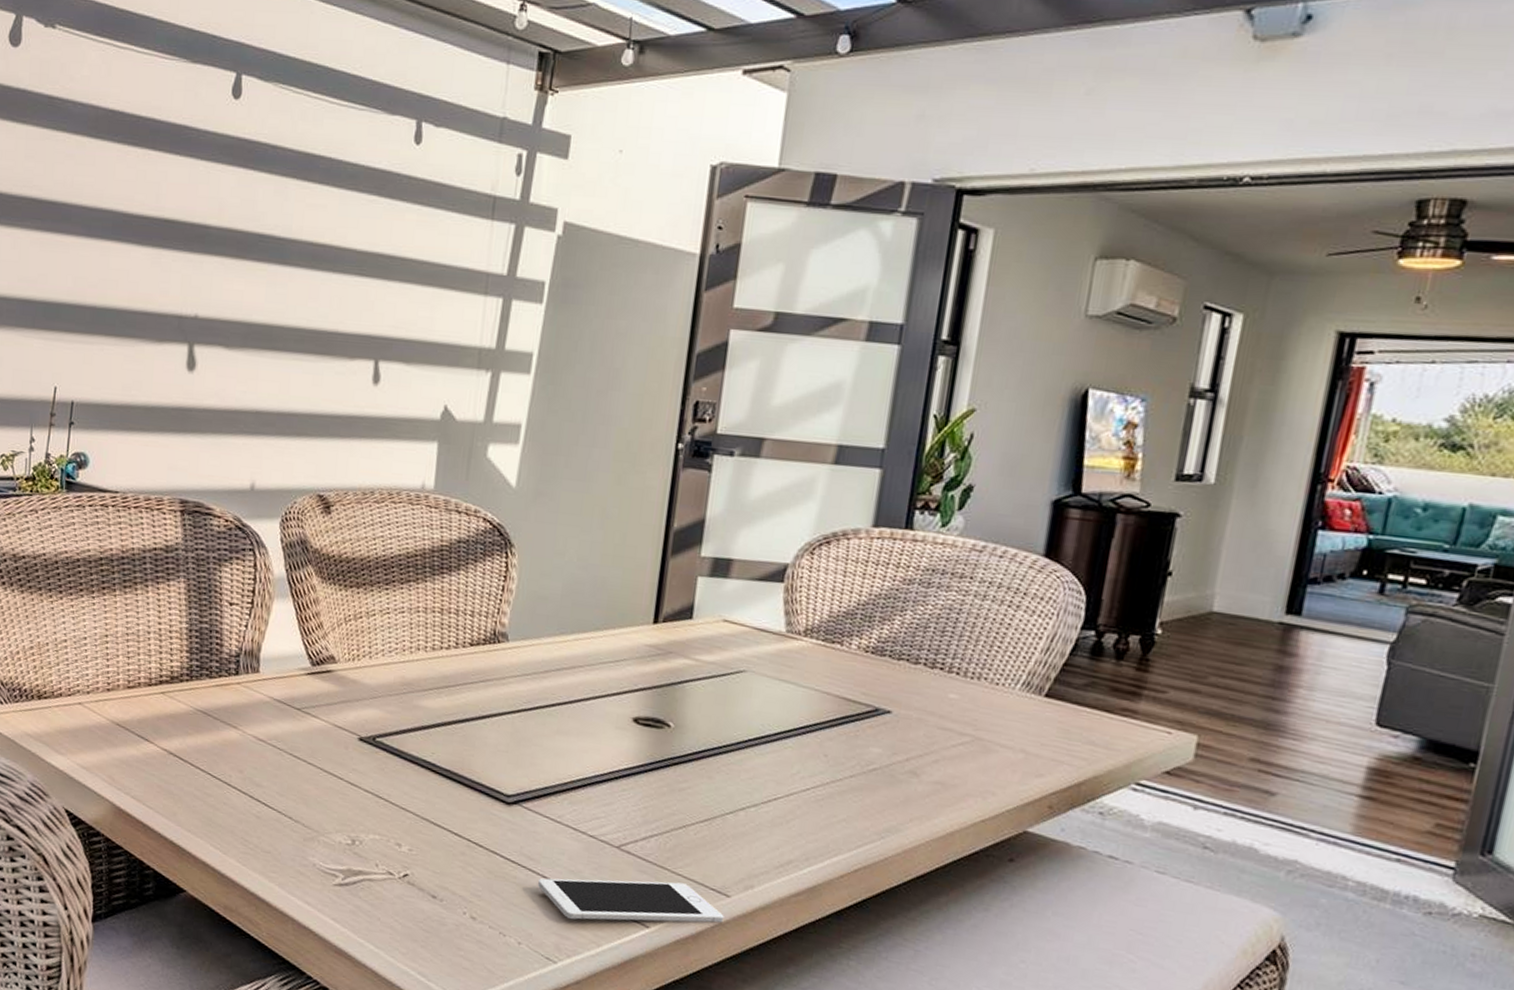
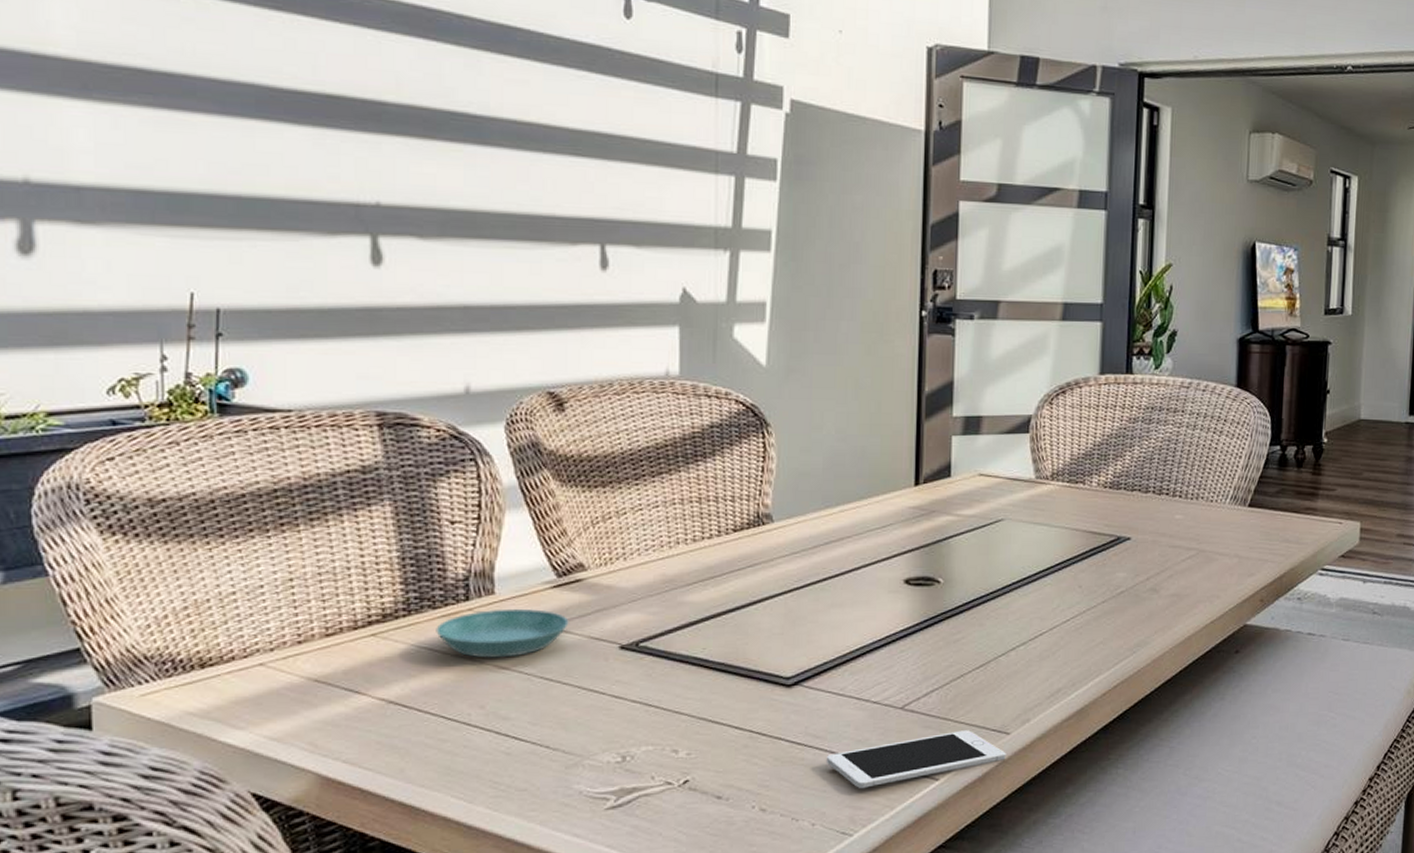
saucer: none [210,686,318,732] -> present [436,608,569,658]

